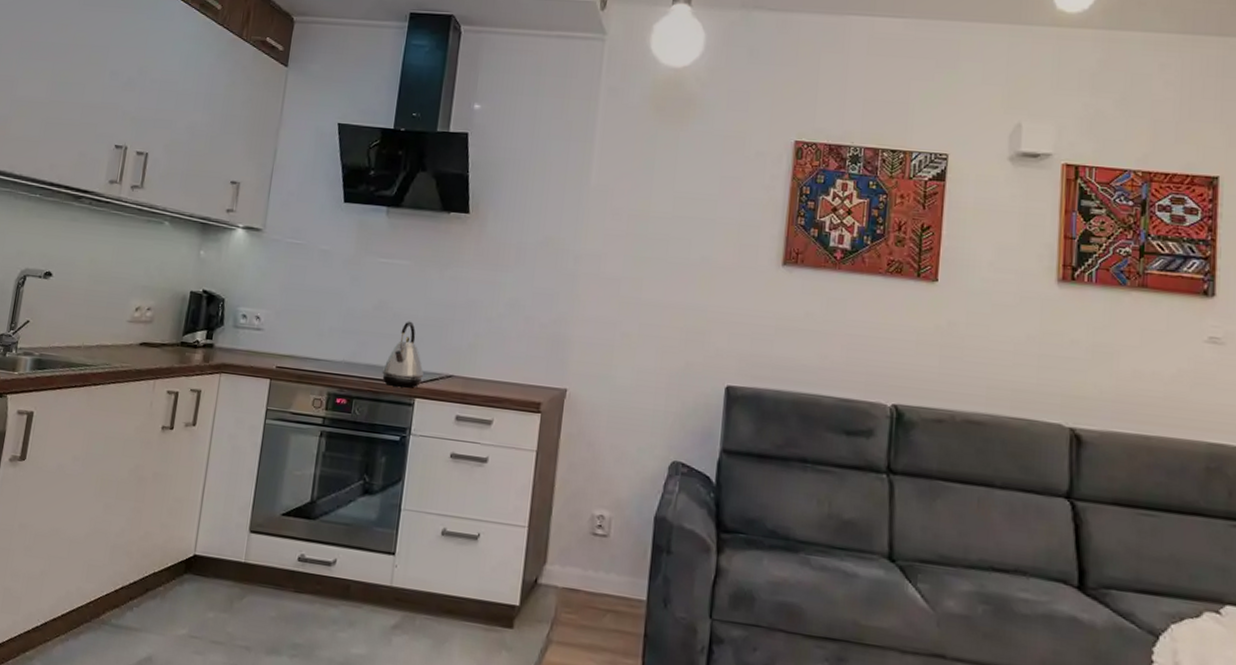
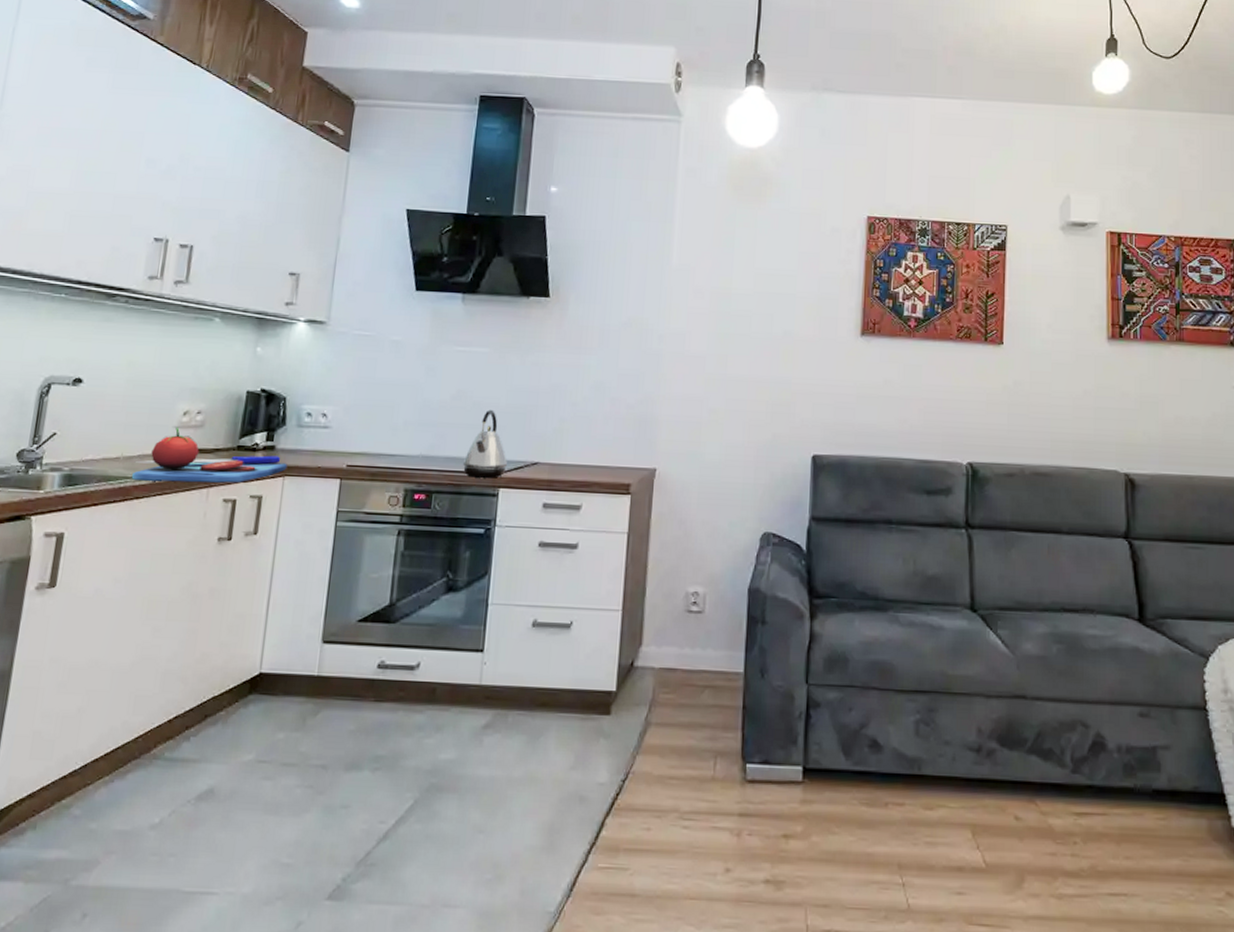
chopping board: none [90,321,224,377] -> present [131,427,287,484]

